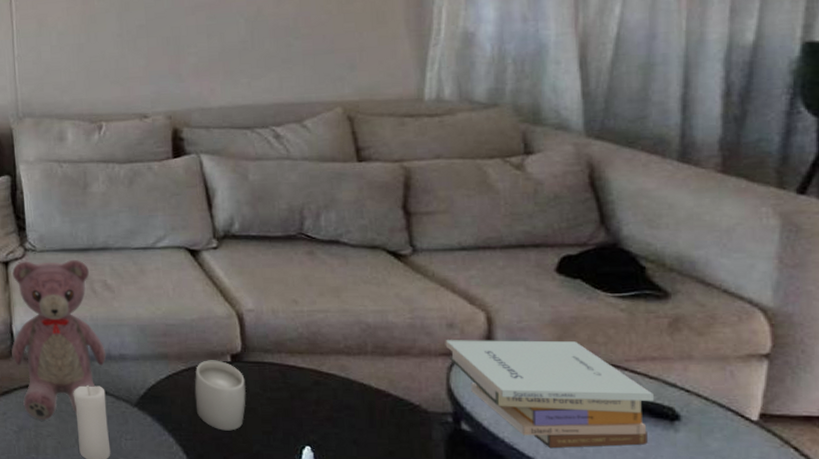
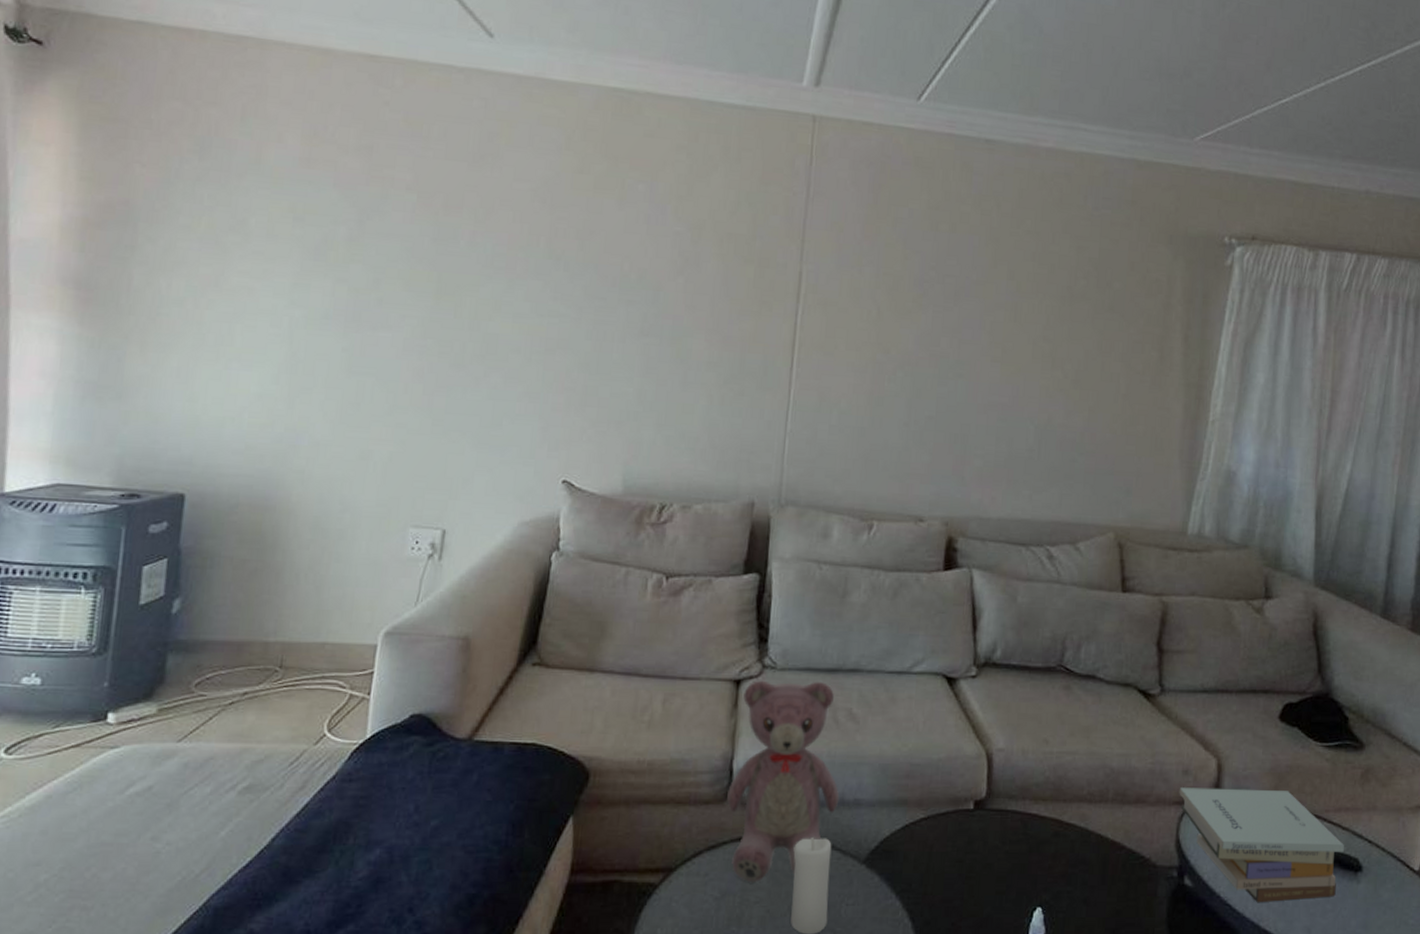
mug: present [194,360,246,431] -> none [929,807,985,891]

